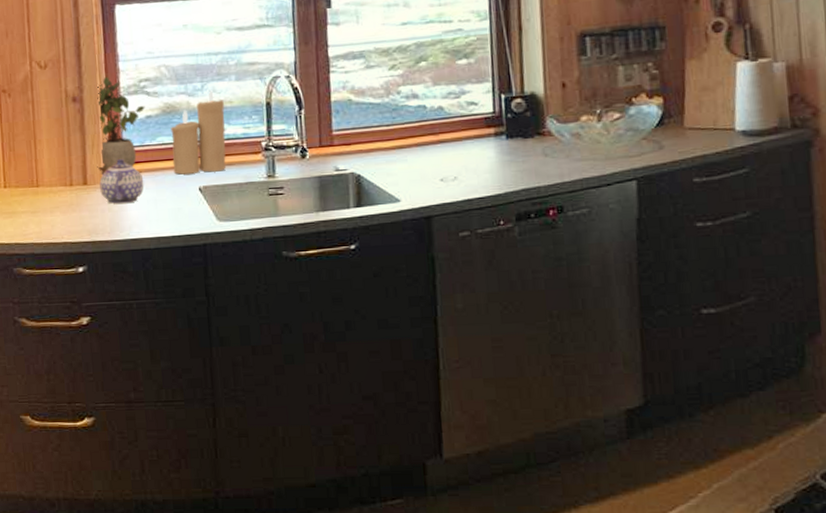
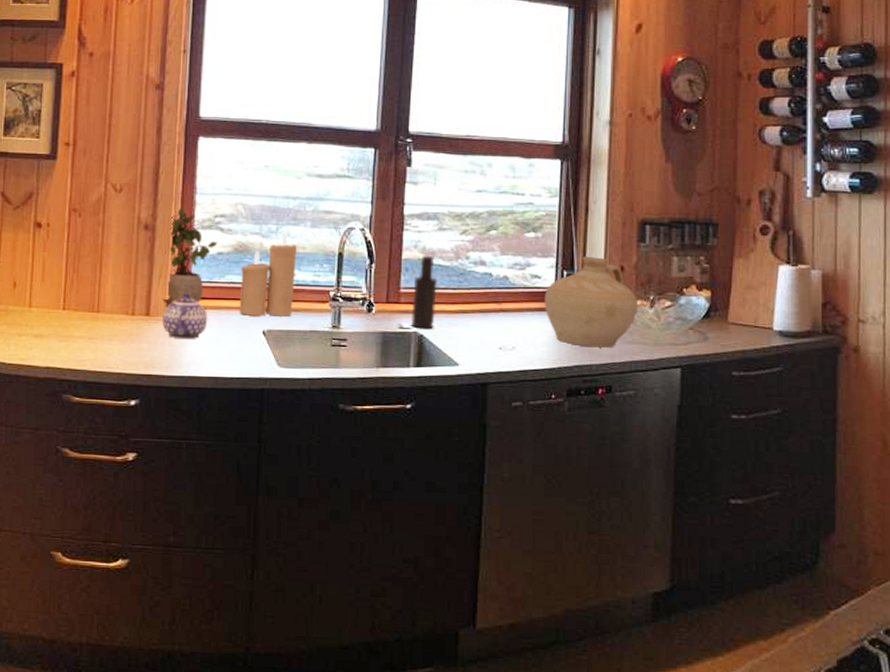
soap dispenser: none [345,94,371,169] -> present [411,255,438,328]
ceramic jug: none [482,76,585,169] -> present [544,256,639,348]

